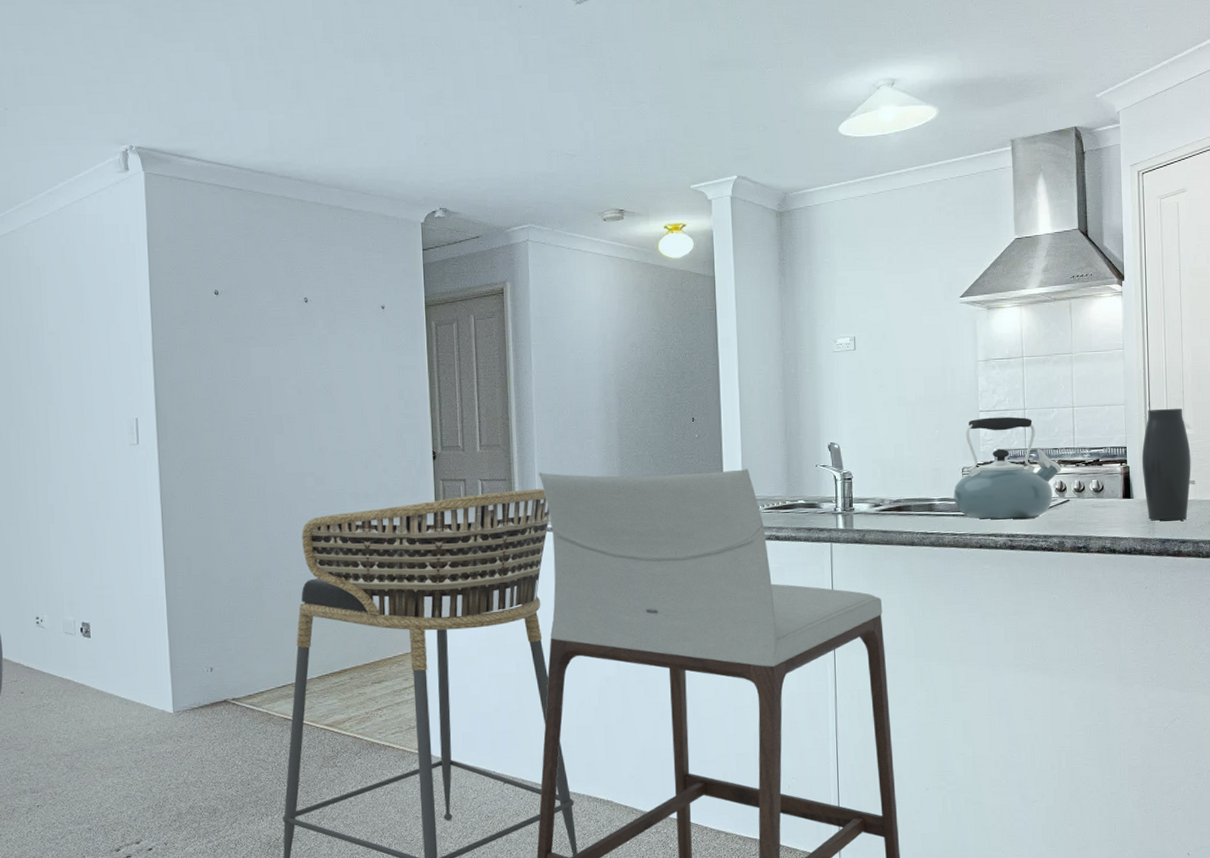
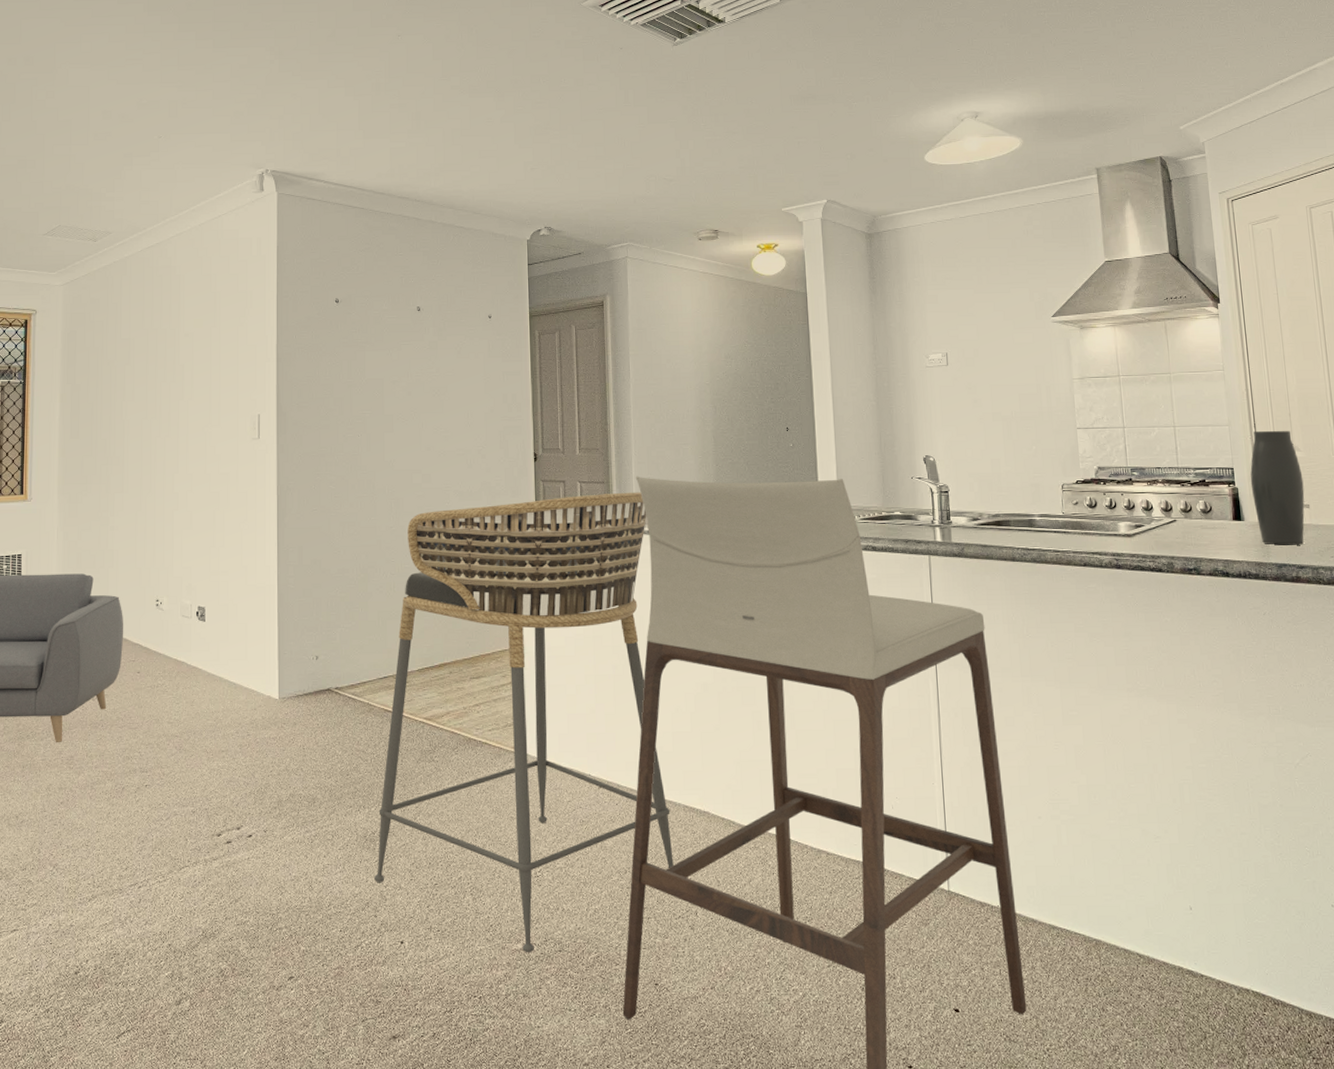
kettle: present [954,416,1062,520] -> none [1054,434,1166,538]

